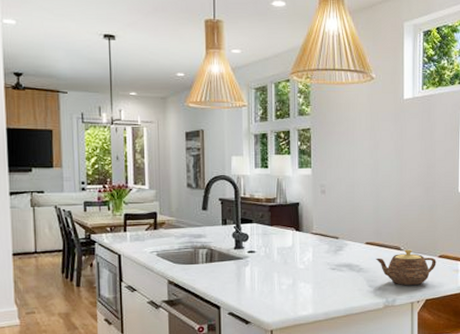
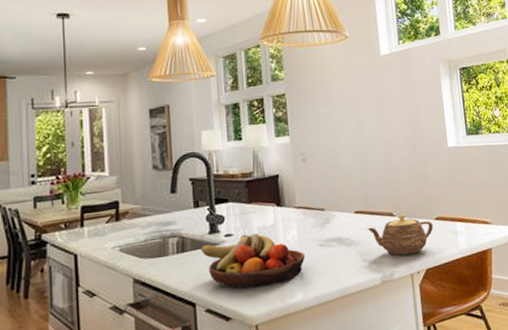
fruit bowl: none [226,252,318,299] -> present [200,233,306,289]

